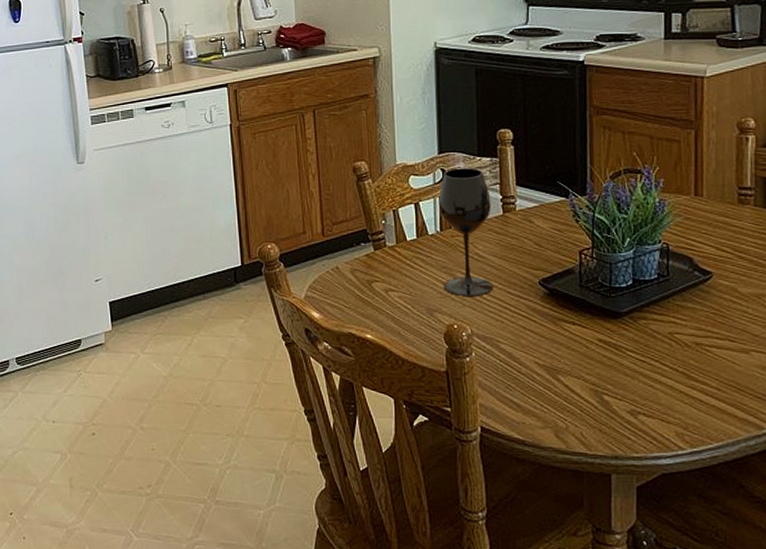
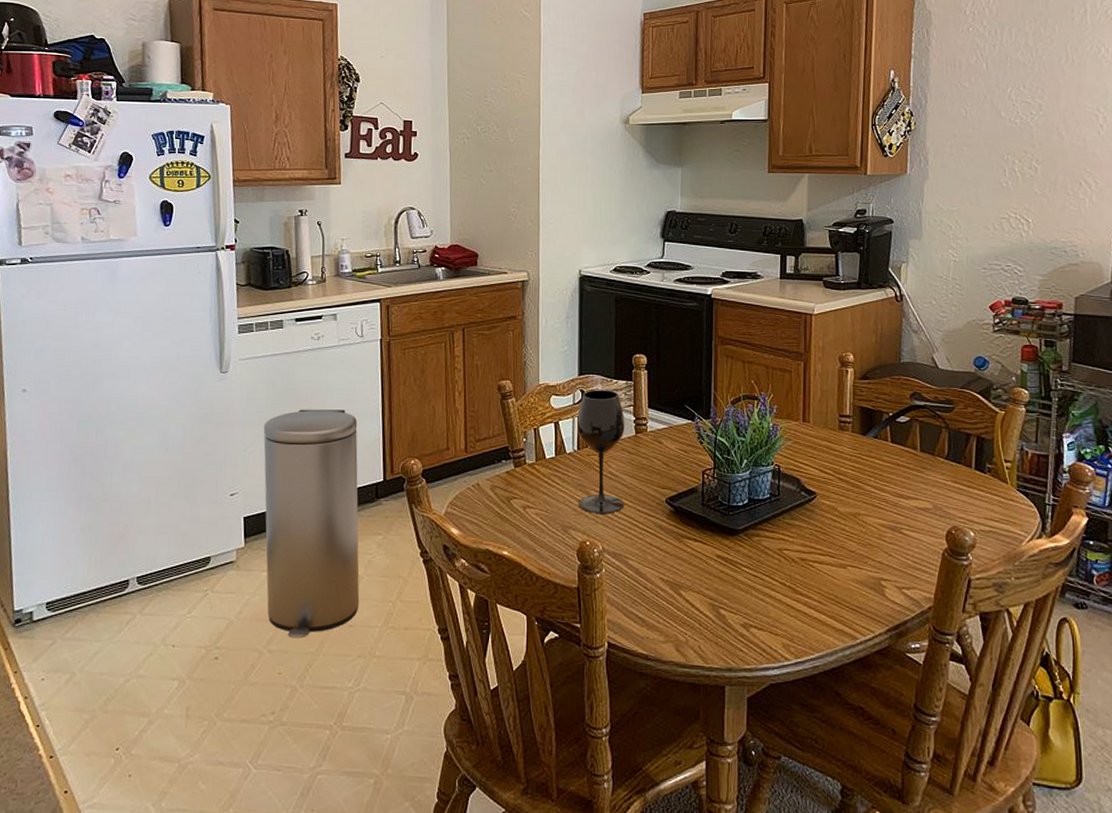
pedal bin: none [121,196,225,417] -> present [263,409,360,638]

